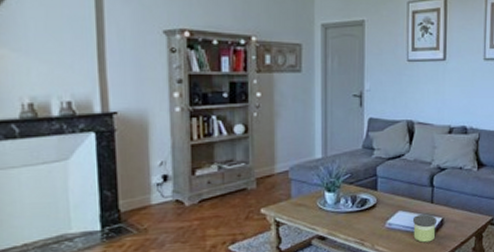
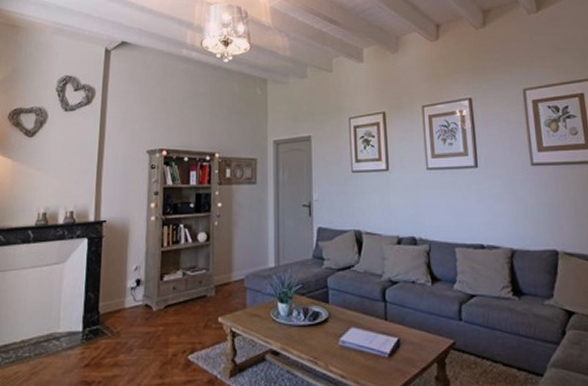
candle: present [412,214,436,243] -> none [366,333,393,366]

